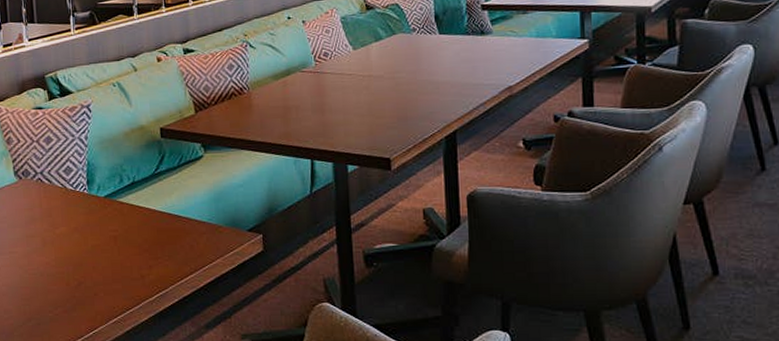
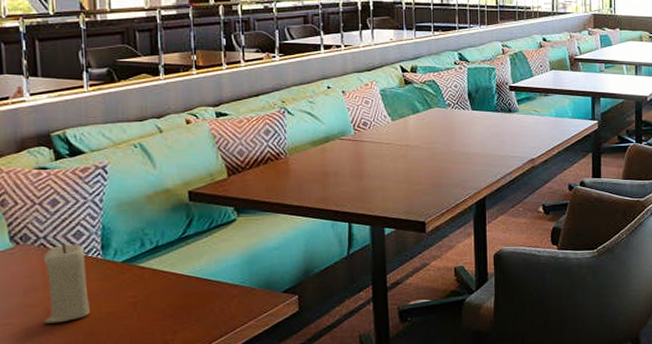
candle: none [40,179,78,253] -> present [43,244,90,324]

